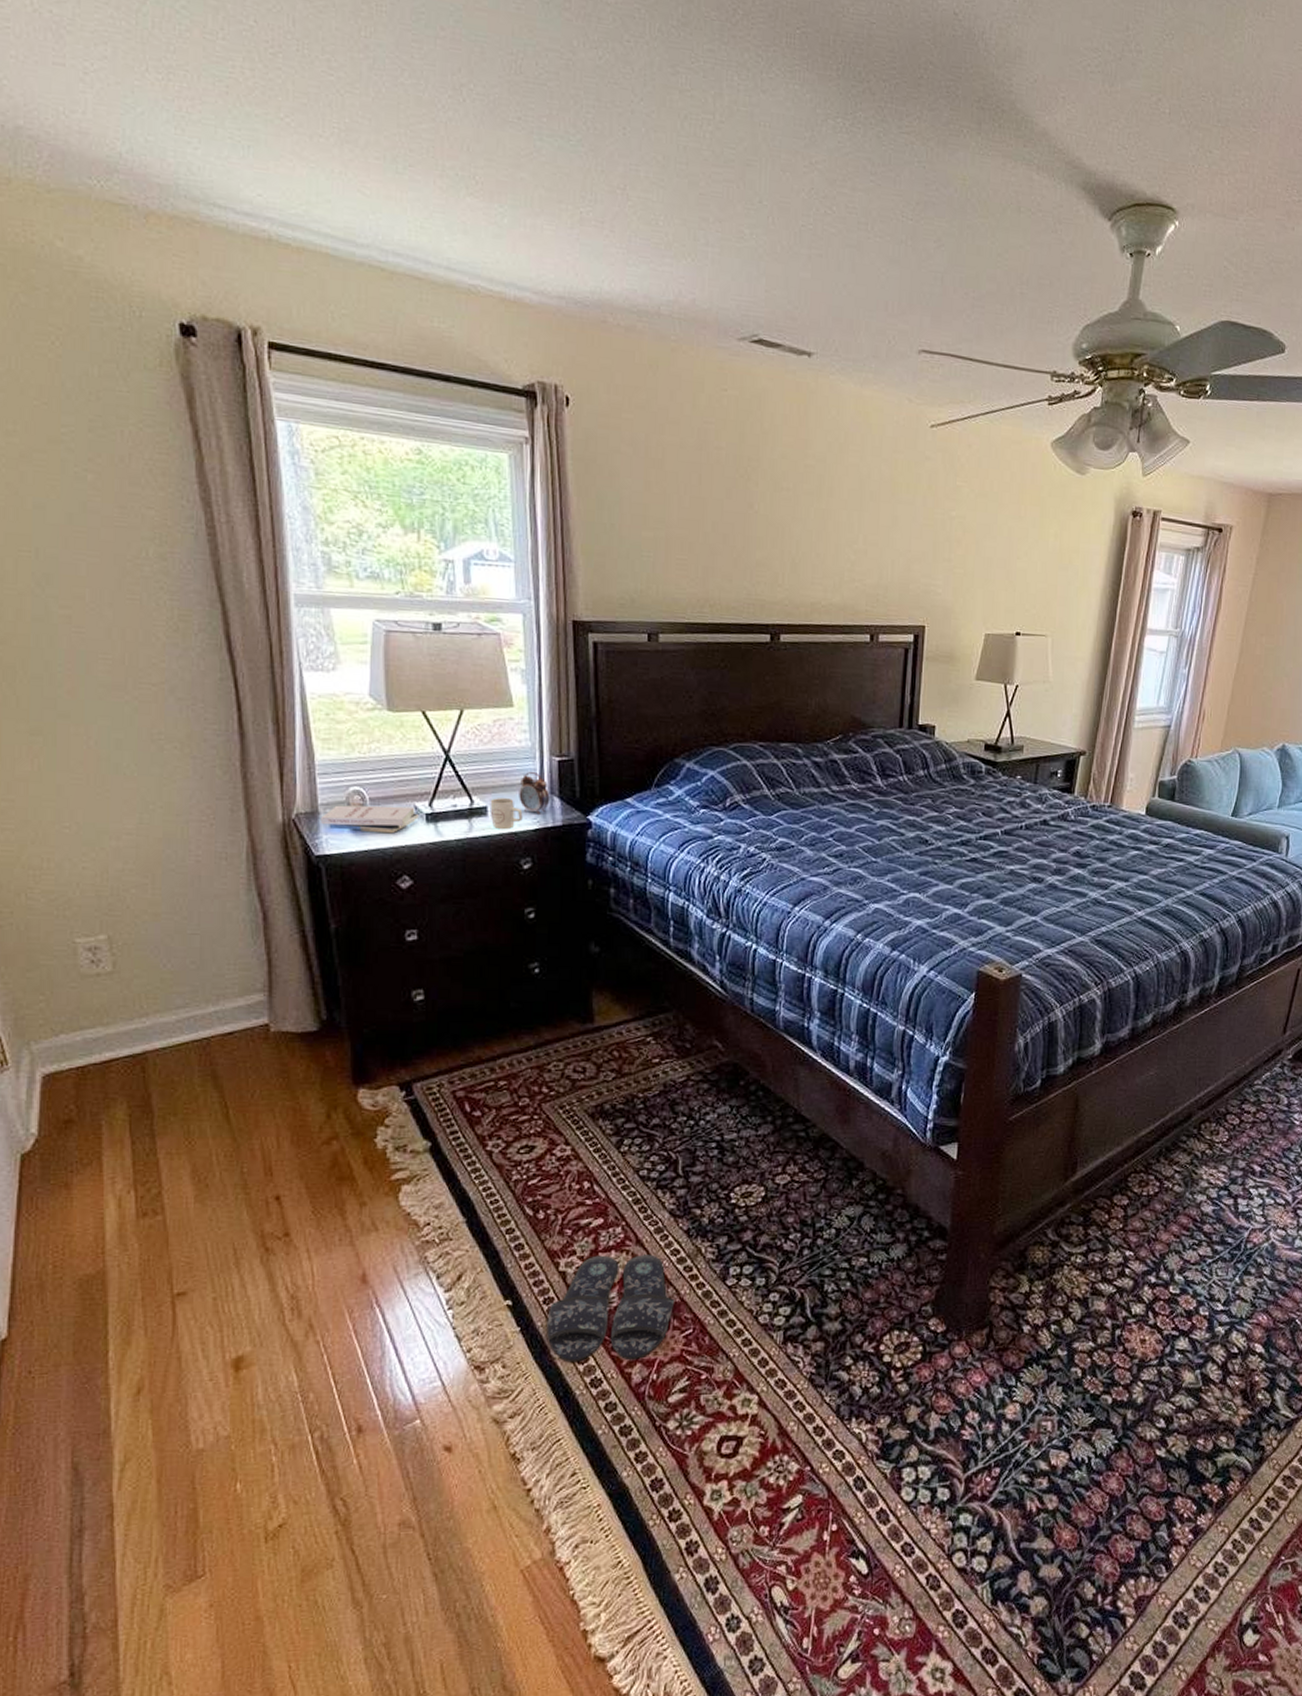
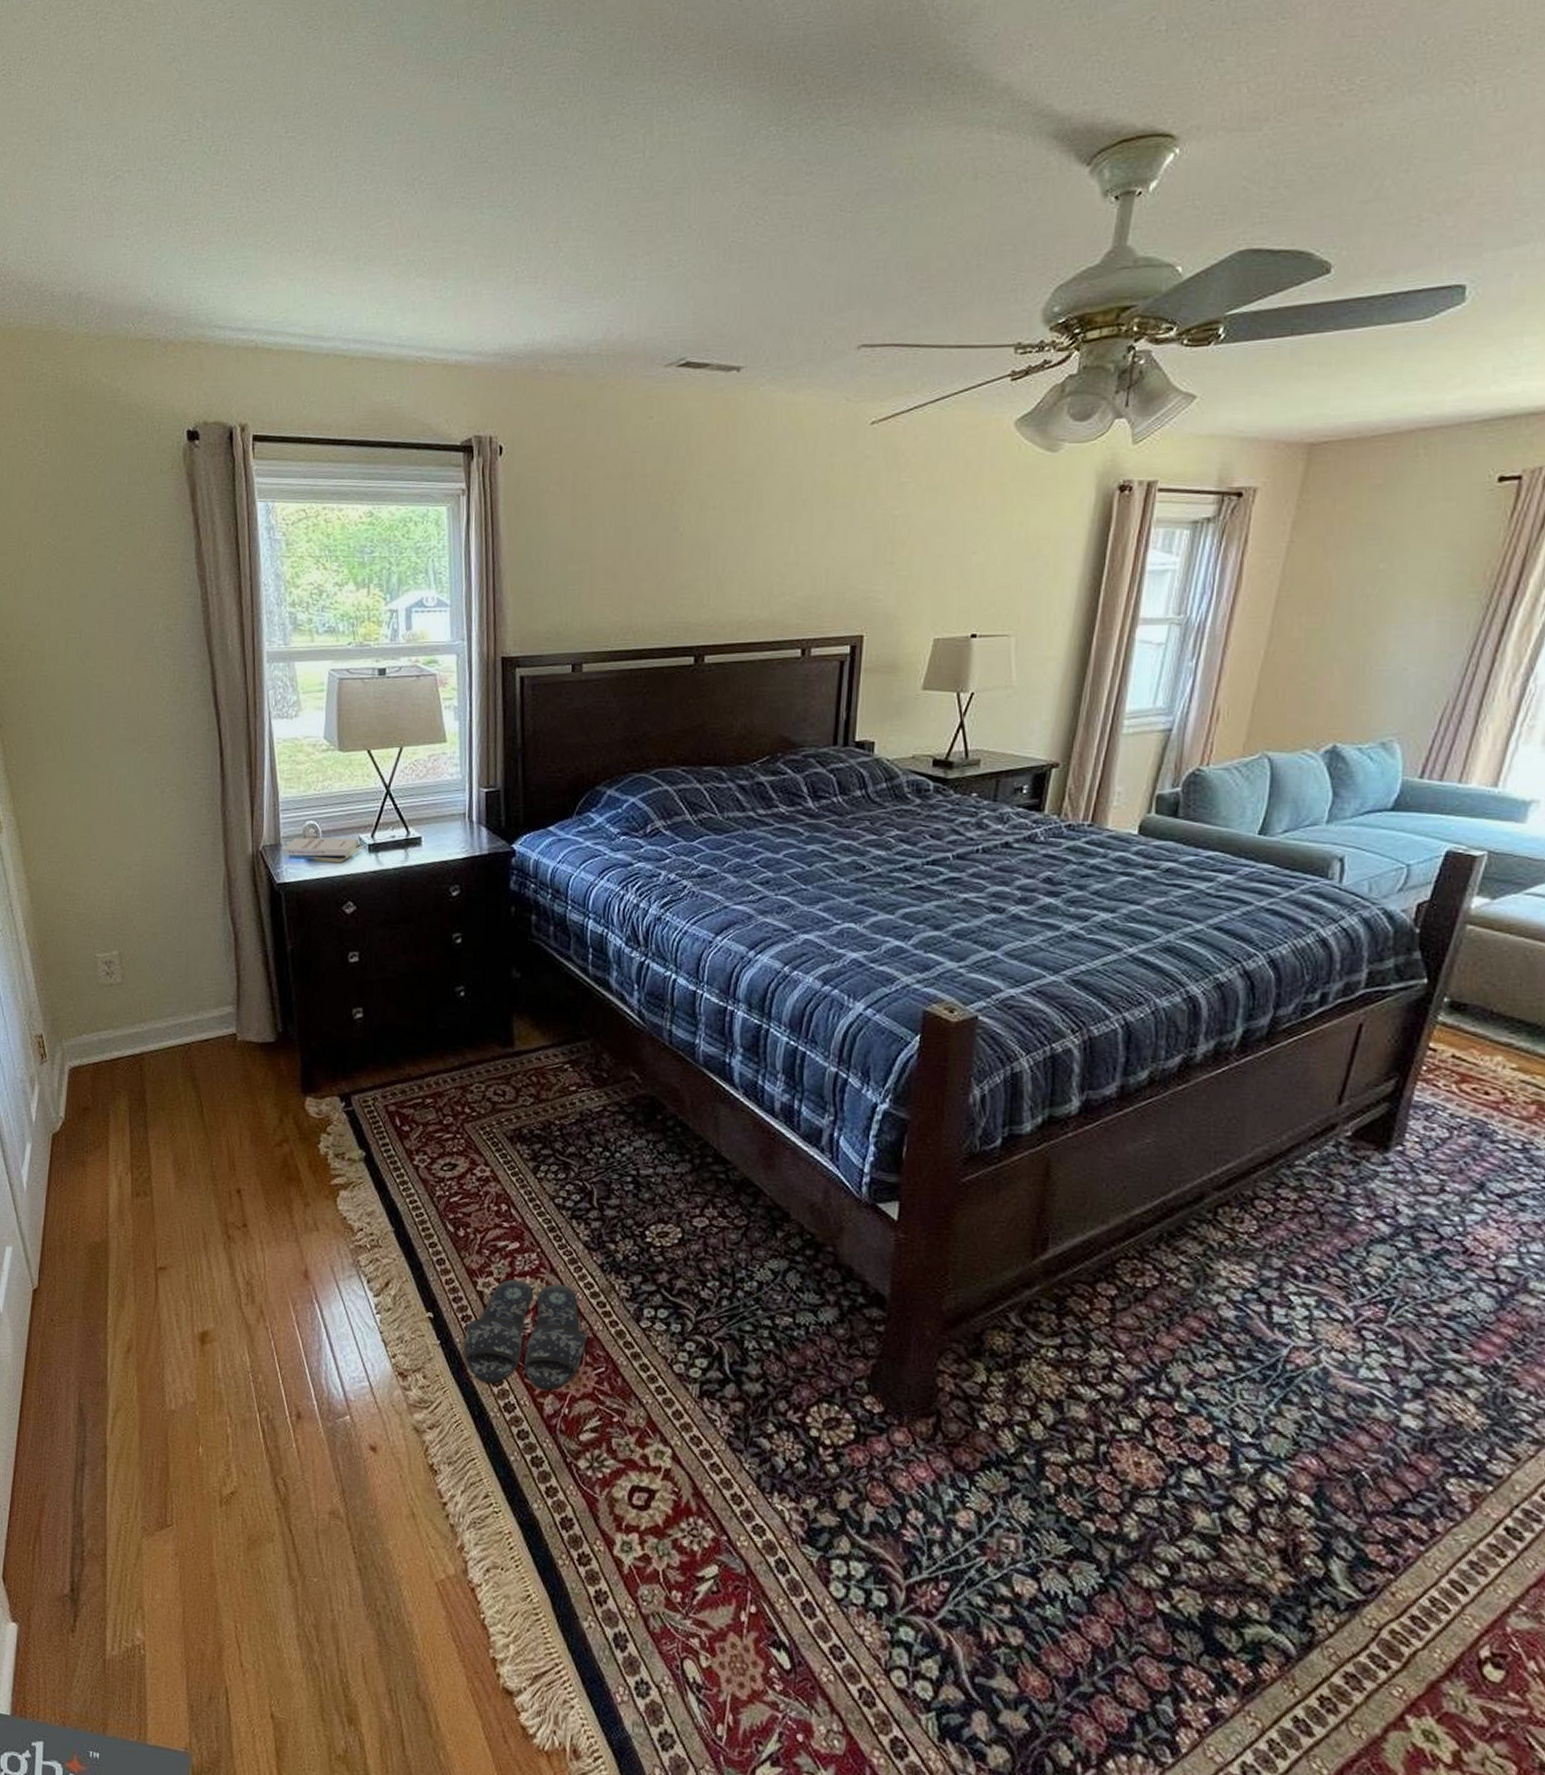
mug: present [490,798,523,830] -> none [423,828,453,859]
alarm clock: present [519,772,550,814] -> none [449,803,478,844]

